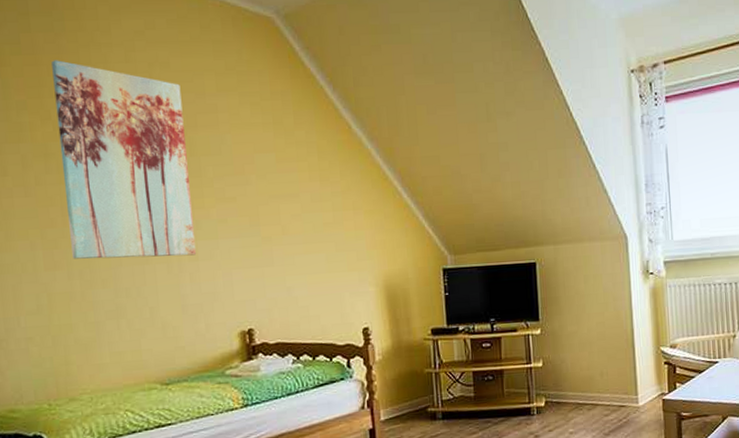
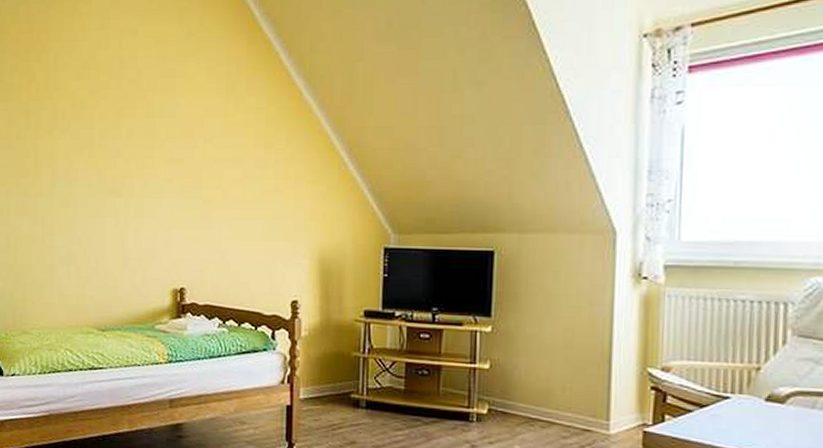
wall art: present [51,60,197,259] -> none [38,28,145,212]

